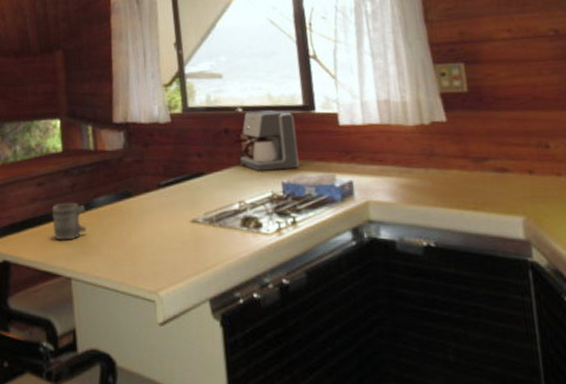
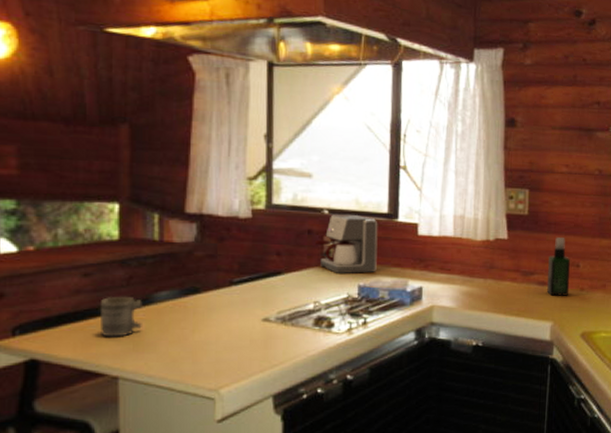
spray bottle: none [504,114,542,186] -> present [547,237,571,297]

